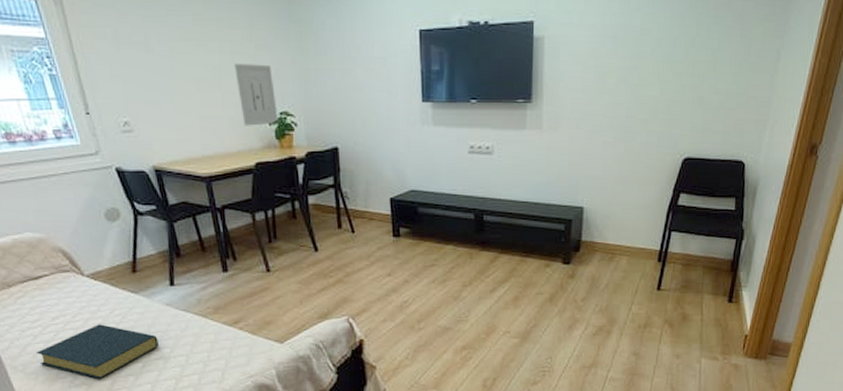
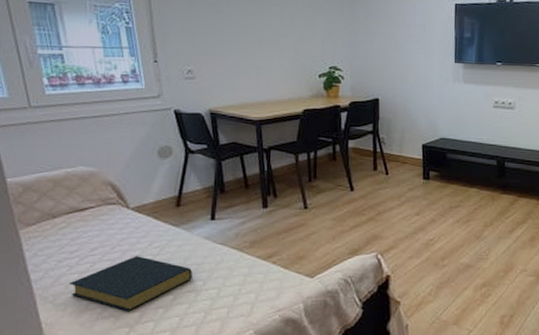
wall art: present [235,64,278,126] -> none [293,25,328,78]

